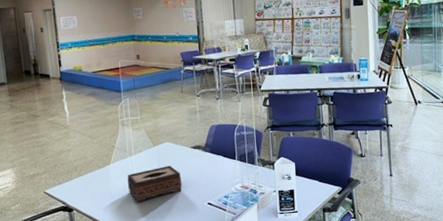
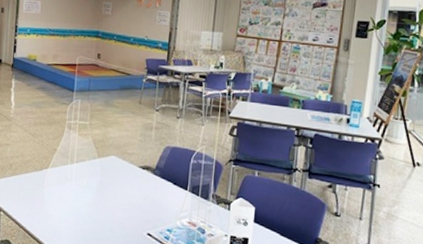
tissue box: present [127,165,182,202] -> none [62,182,123,216]

